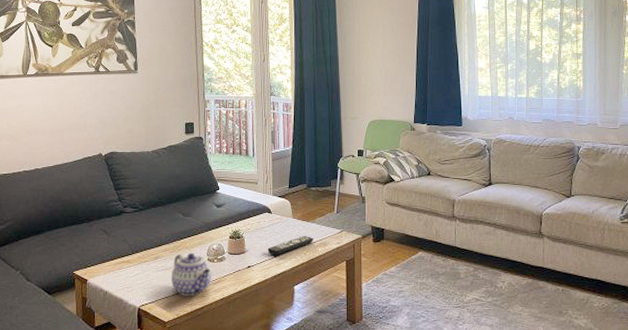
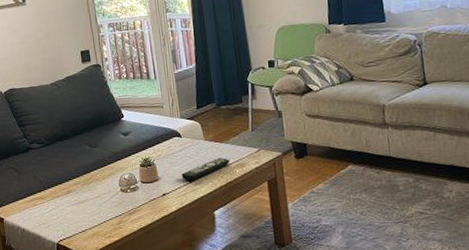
teapot: present [171,252,212,296] -> none [85,184,127,229]

